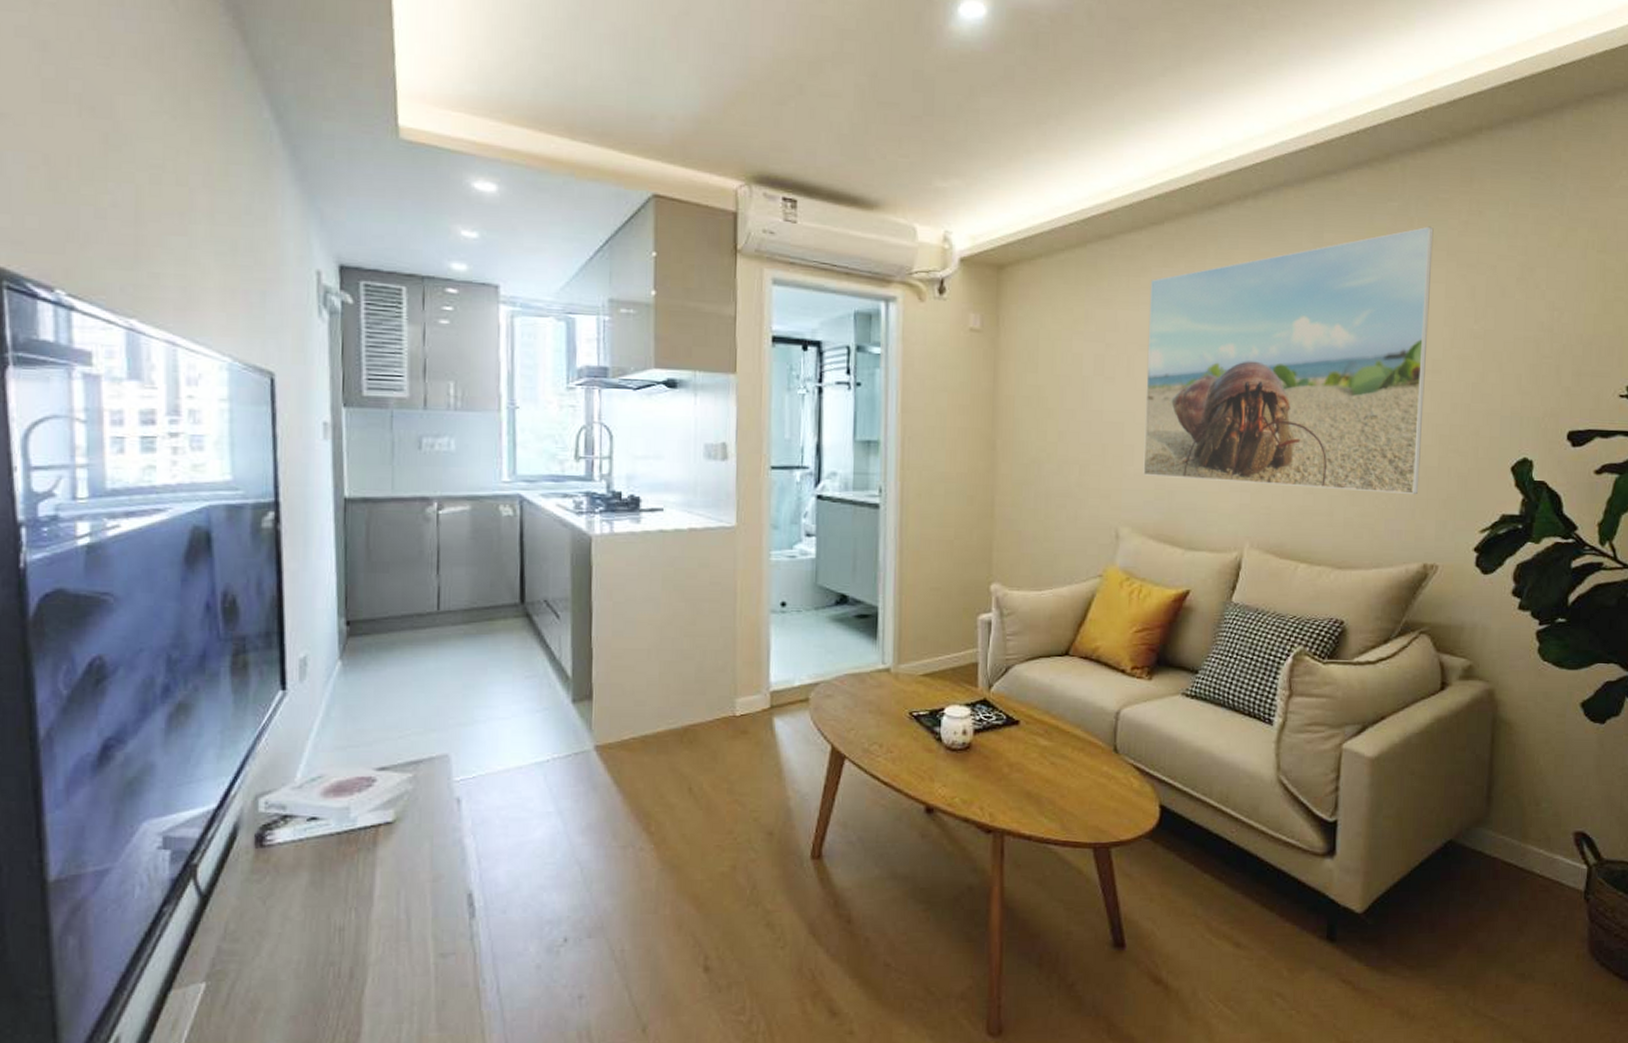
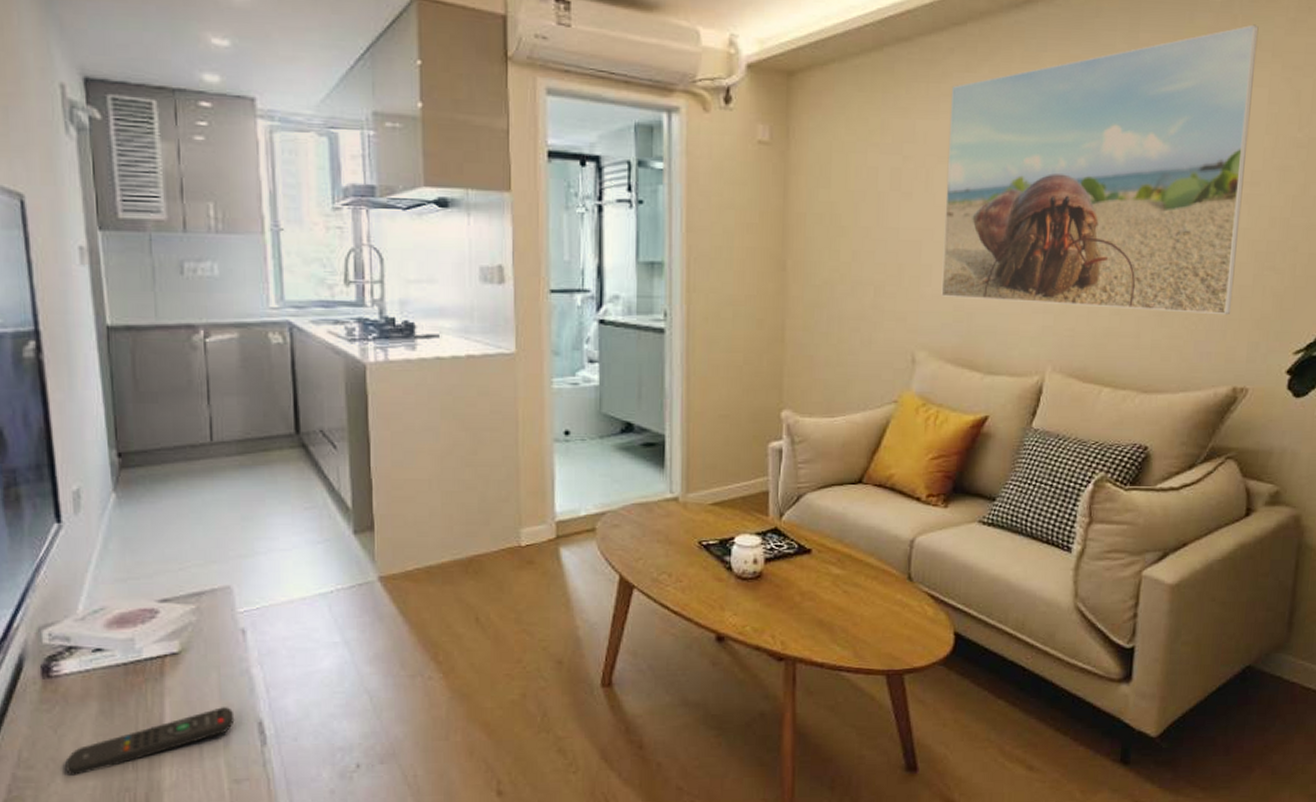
remote control: none [272,878,445,949] -> present [65,707,235,775]

